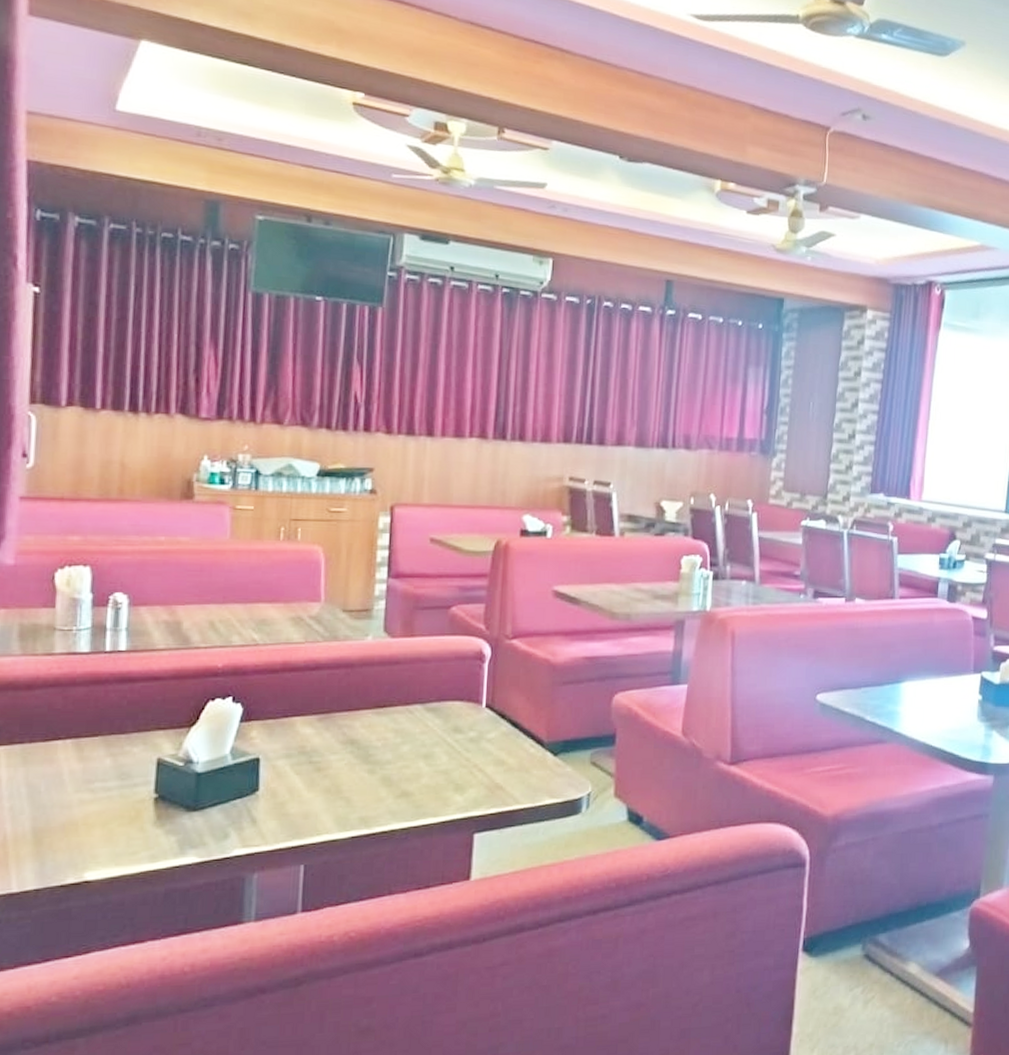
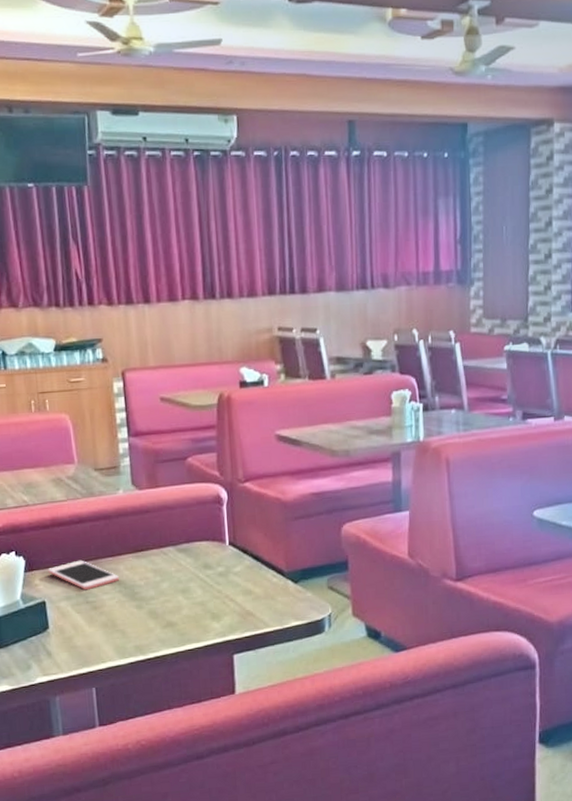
cell phone: none [268,712,354,748] -> present [47,560,120,590]

